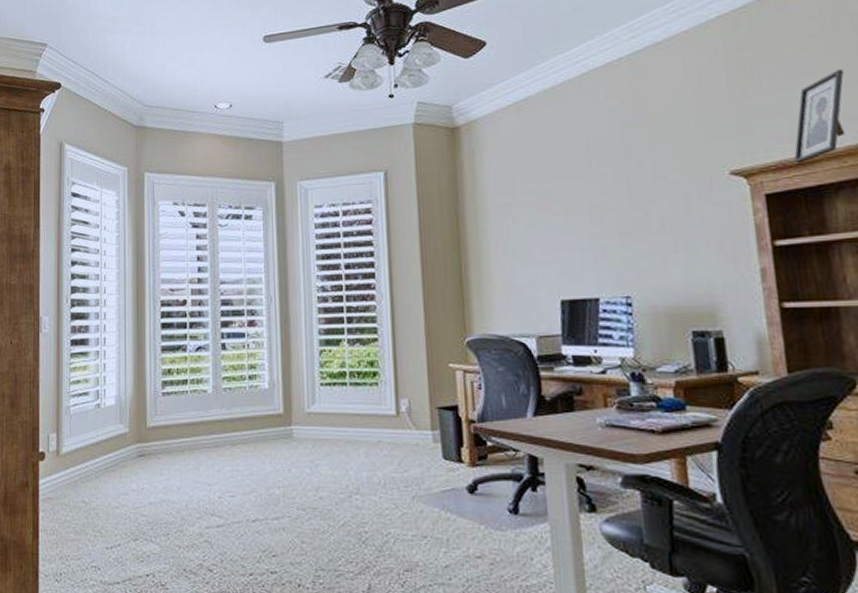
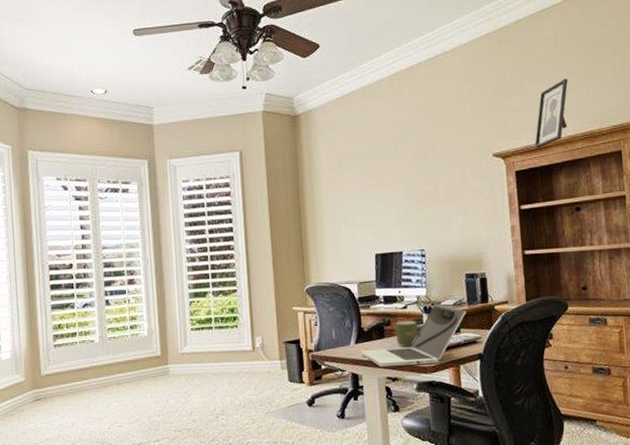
laptop: none [541,372,695,451] -> present [361,305,466,368]
mug: none [588,390,629,425] -> present [394,320,422,347]

